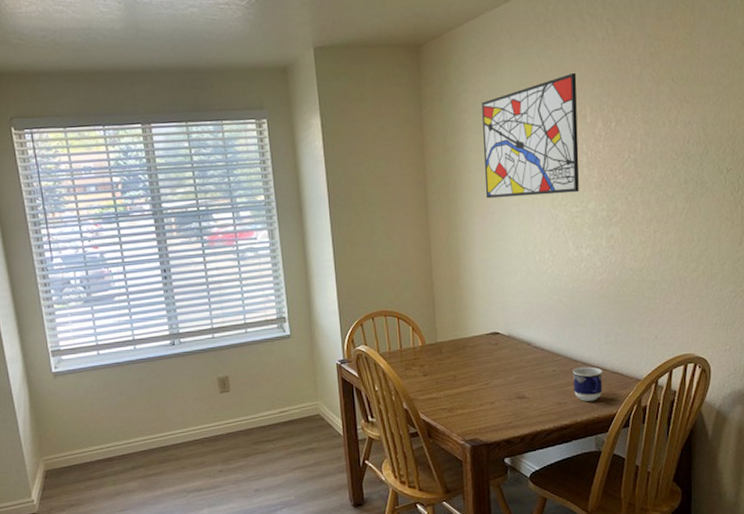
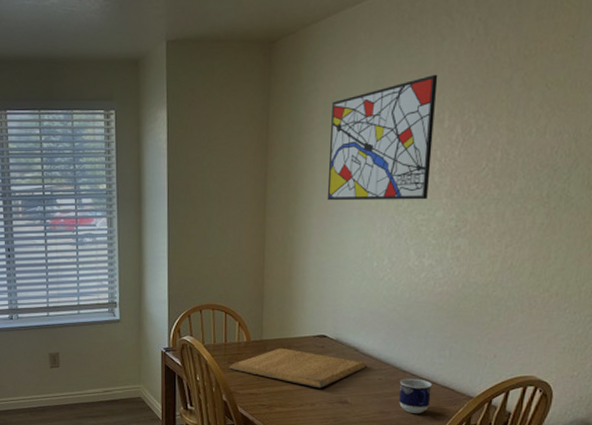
chopping board: none [406,348,541,386] -> present [229,347,368,389]

